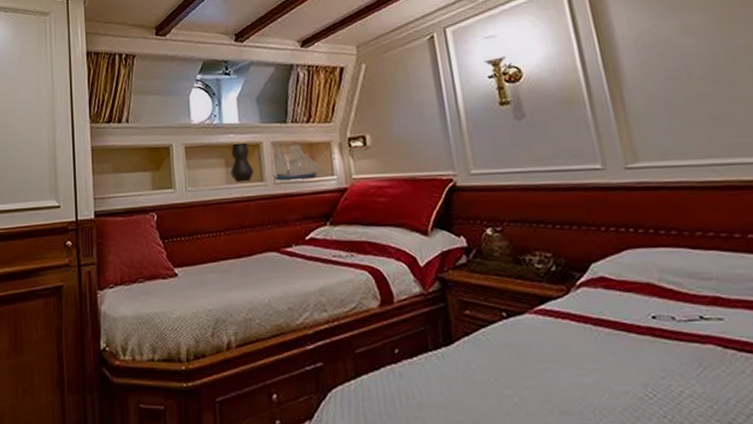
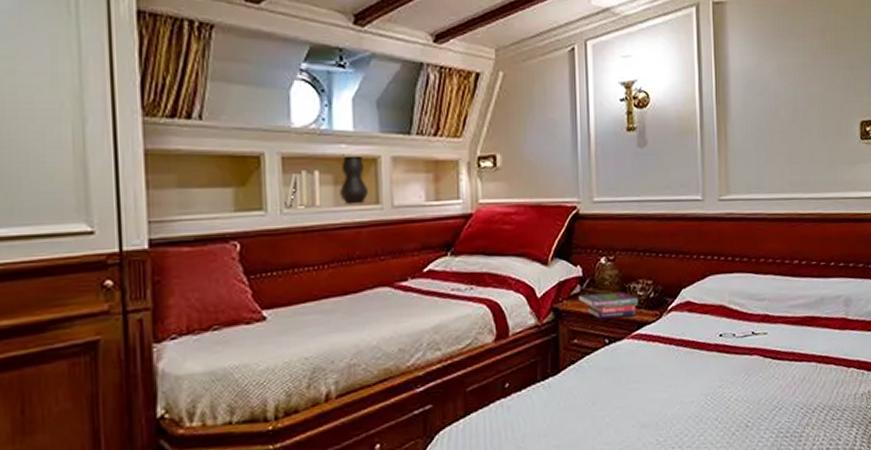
books: none [190,155,216,185] -> present [286,170,320,207]
model ship: present [272,142,324,180] -> none [391,158,449,203]
books: none [466,264,539,291] -> present [579,292,639,319]

